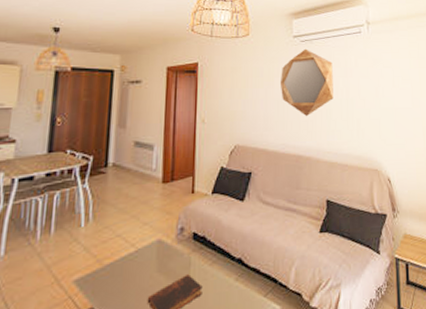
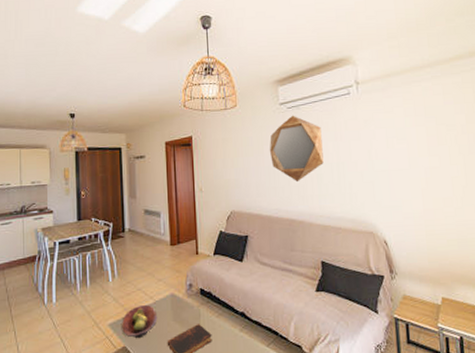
fruit bowl: none [91,254,139,297] -> present [122,305,158,339]

